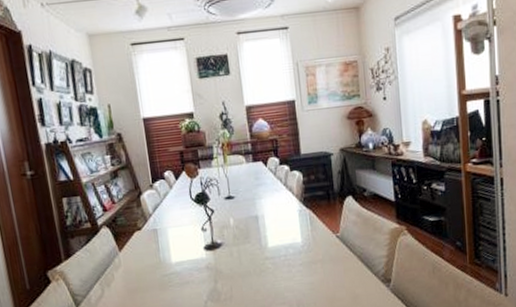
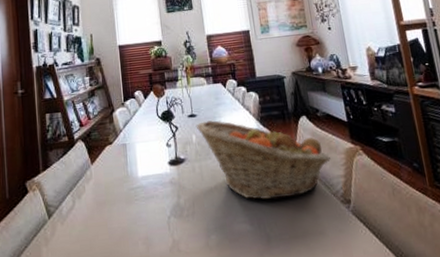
fruit basket: none [233,202,374,282] -> present [195,120,330,200]

